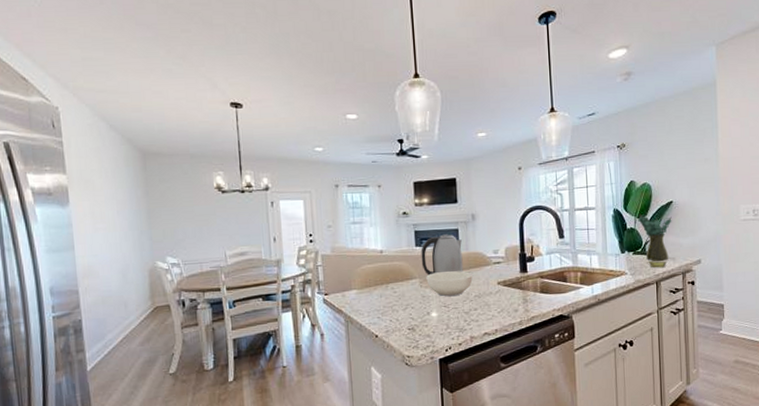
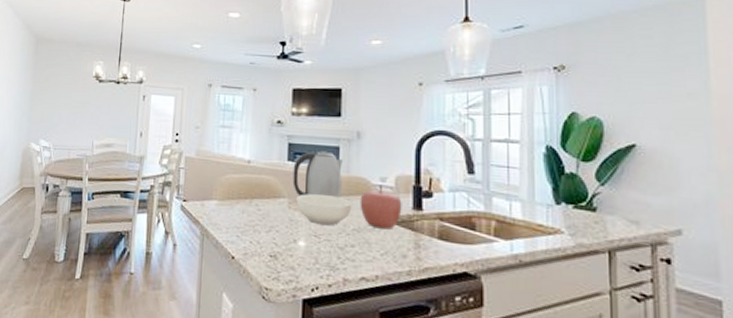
fruit: none [478,256,512,292] -> present [360,184,402,230]
vase: present [638,213,672,268] -> none [582,155,635,233]

